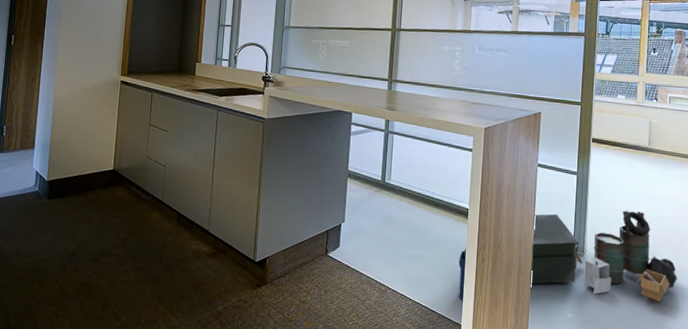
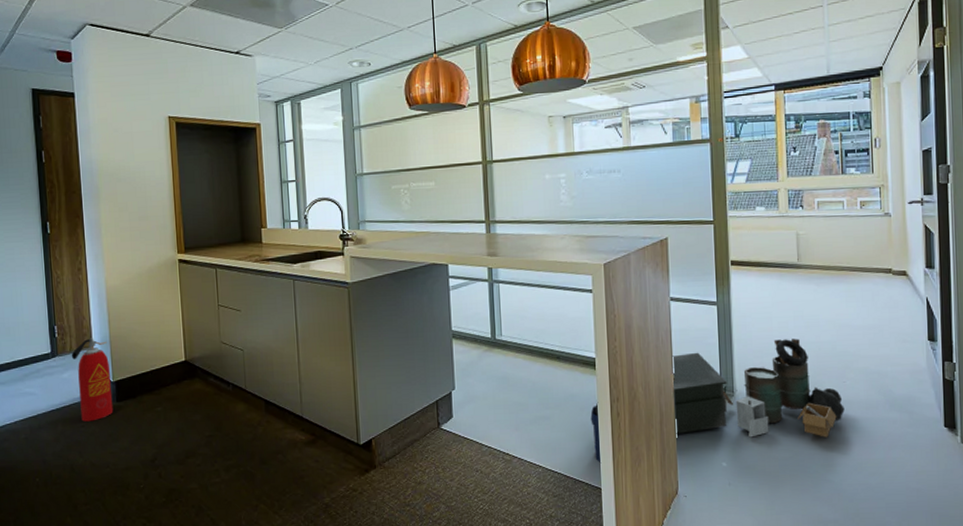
fire extinguisher: none [14,140,48,214] -> present [71,338,113,422]

